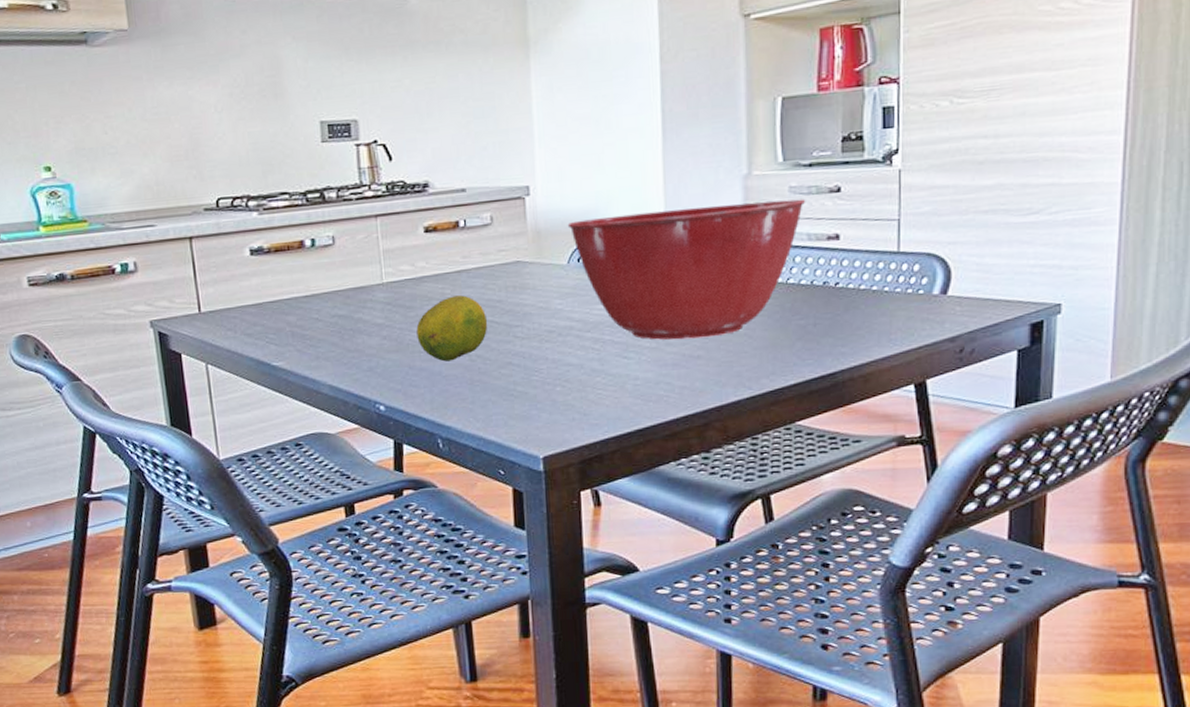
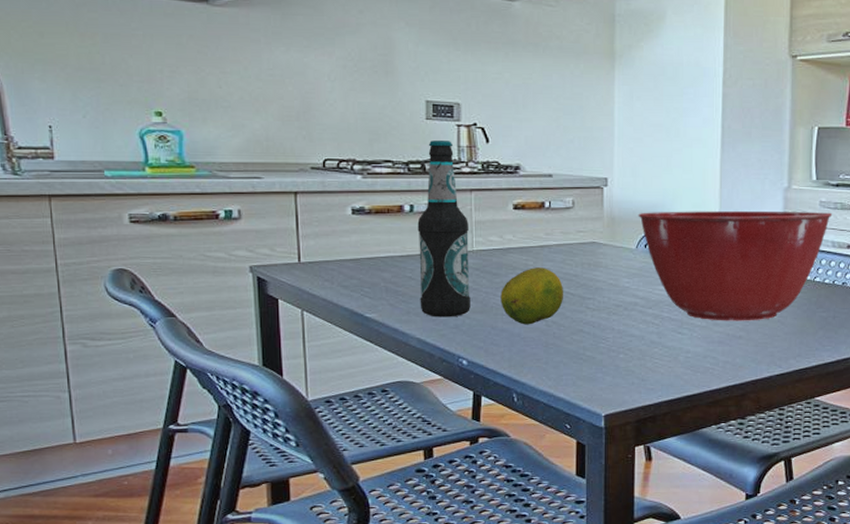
bottle: none [320,163,384,361] -> present [417,140,470,317]

